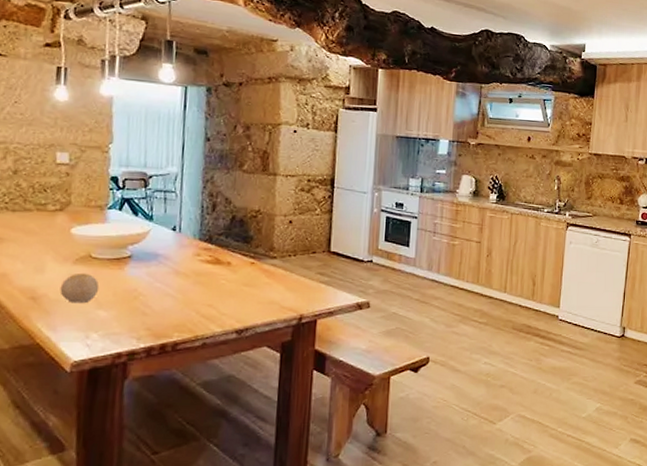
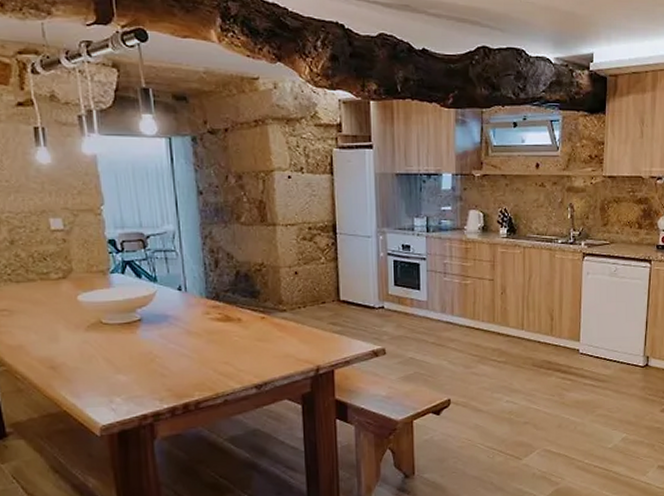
fruit: present [59,273,100,304] -> none [77,339,115,370]

